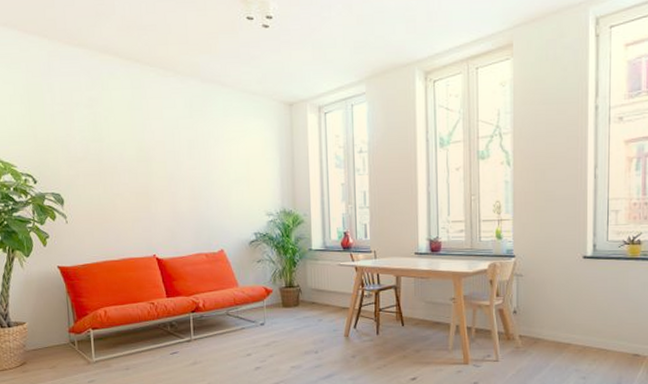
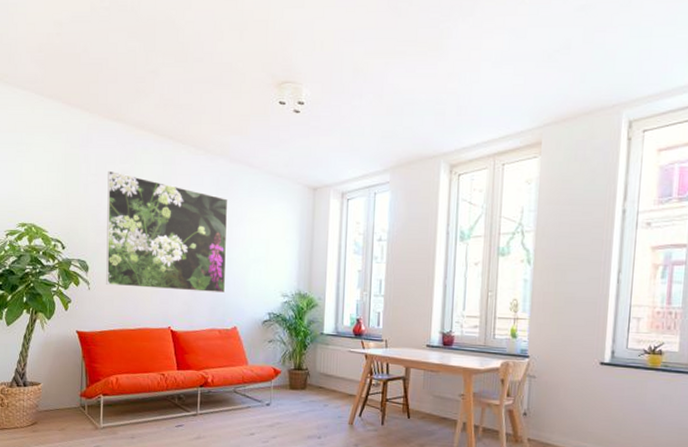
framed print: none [74,98,209,218] -> present [106,170,228,294]

